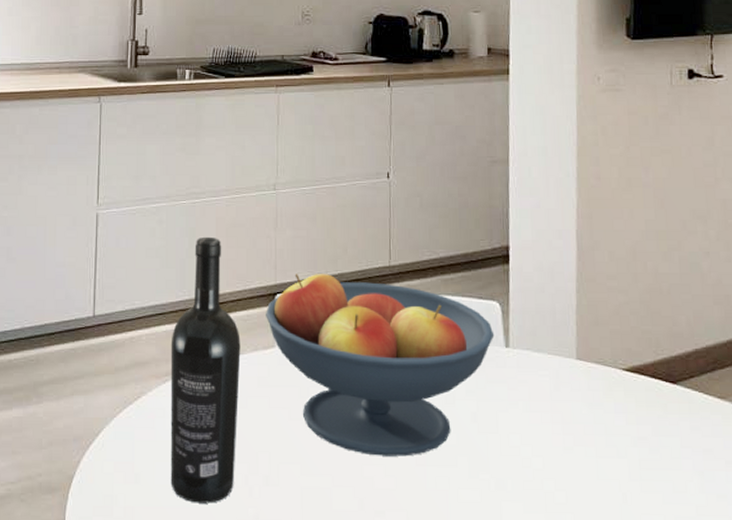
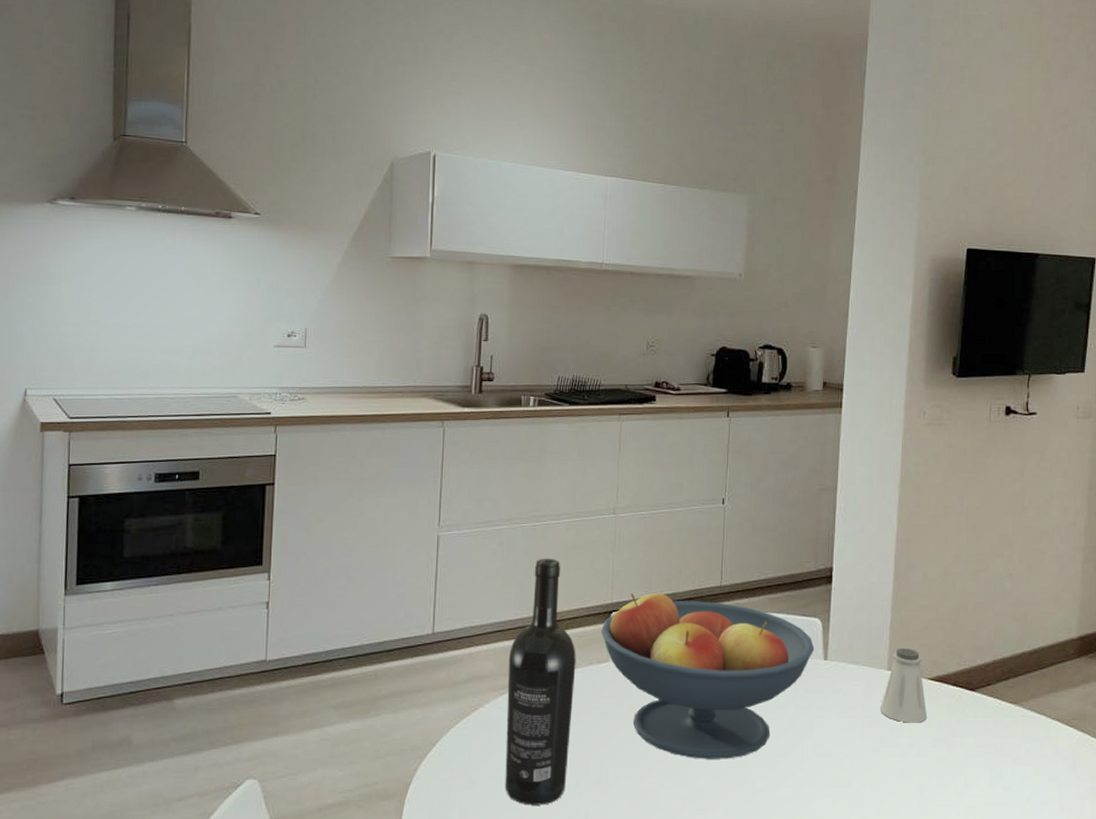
saltshaker: none [571,334,625,419] -> present [881,647,928,723]

